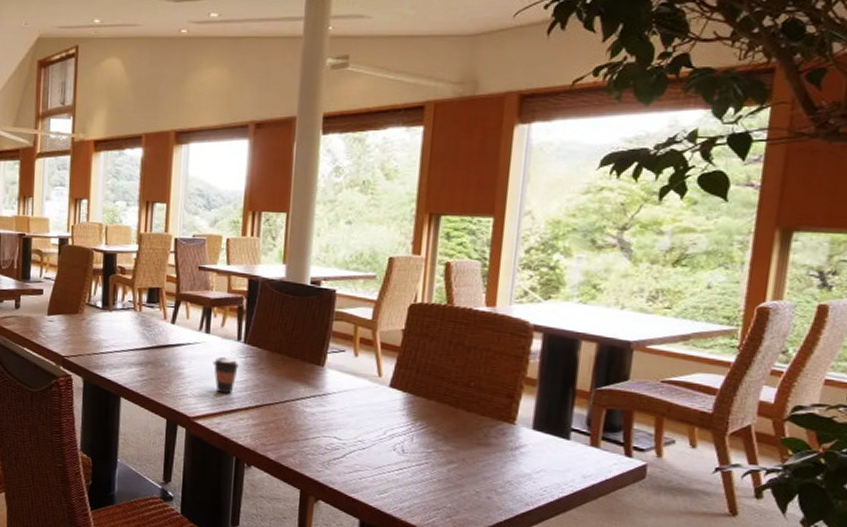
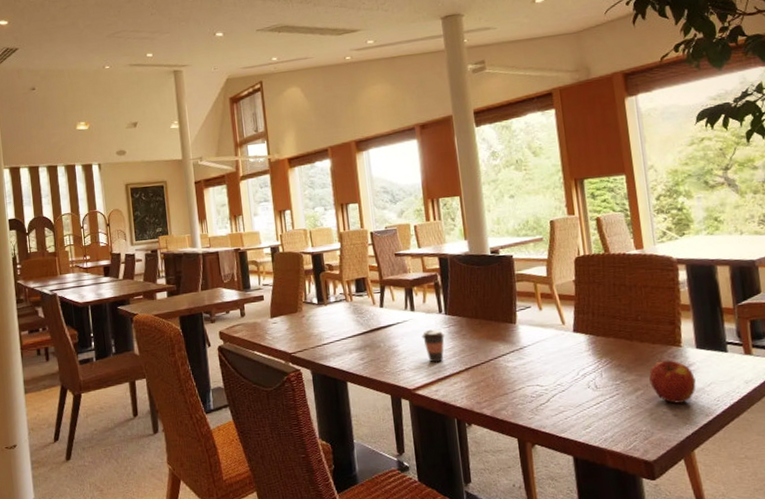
apple: none [467,436,523,486] -> present [649,360,696,404]

